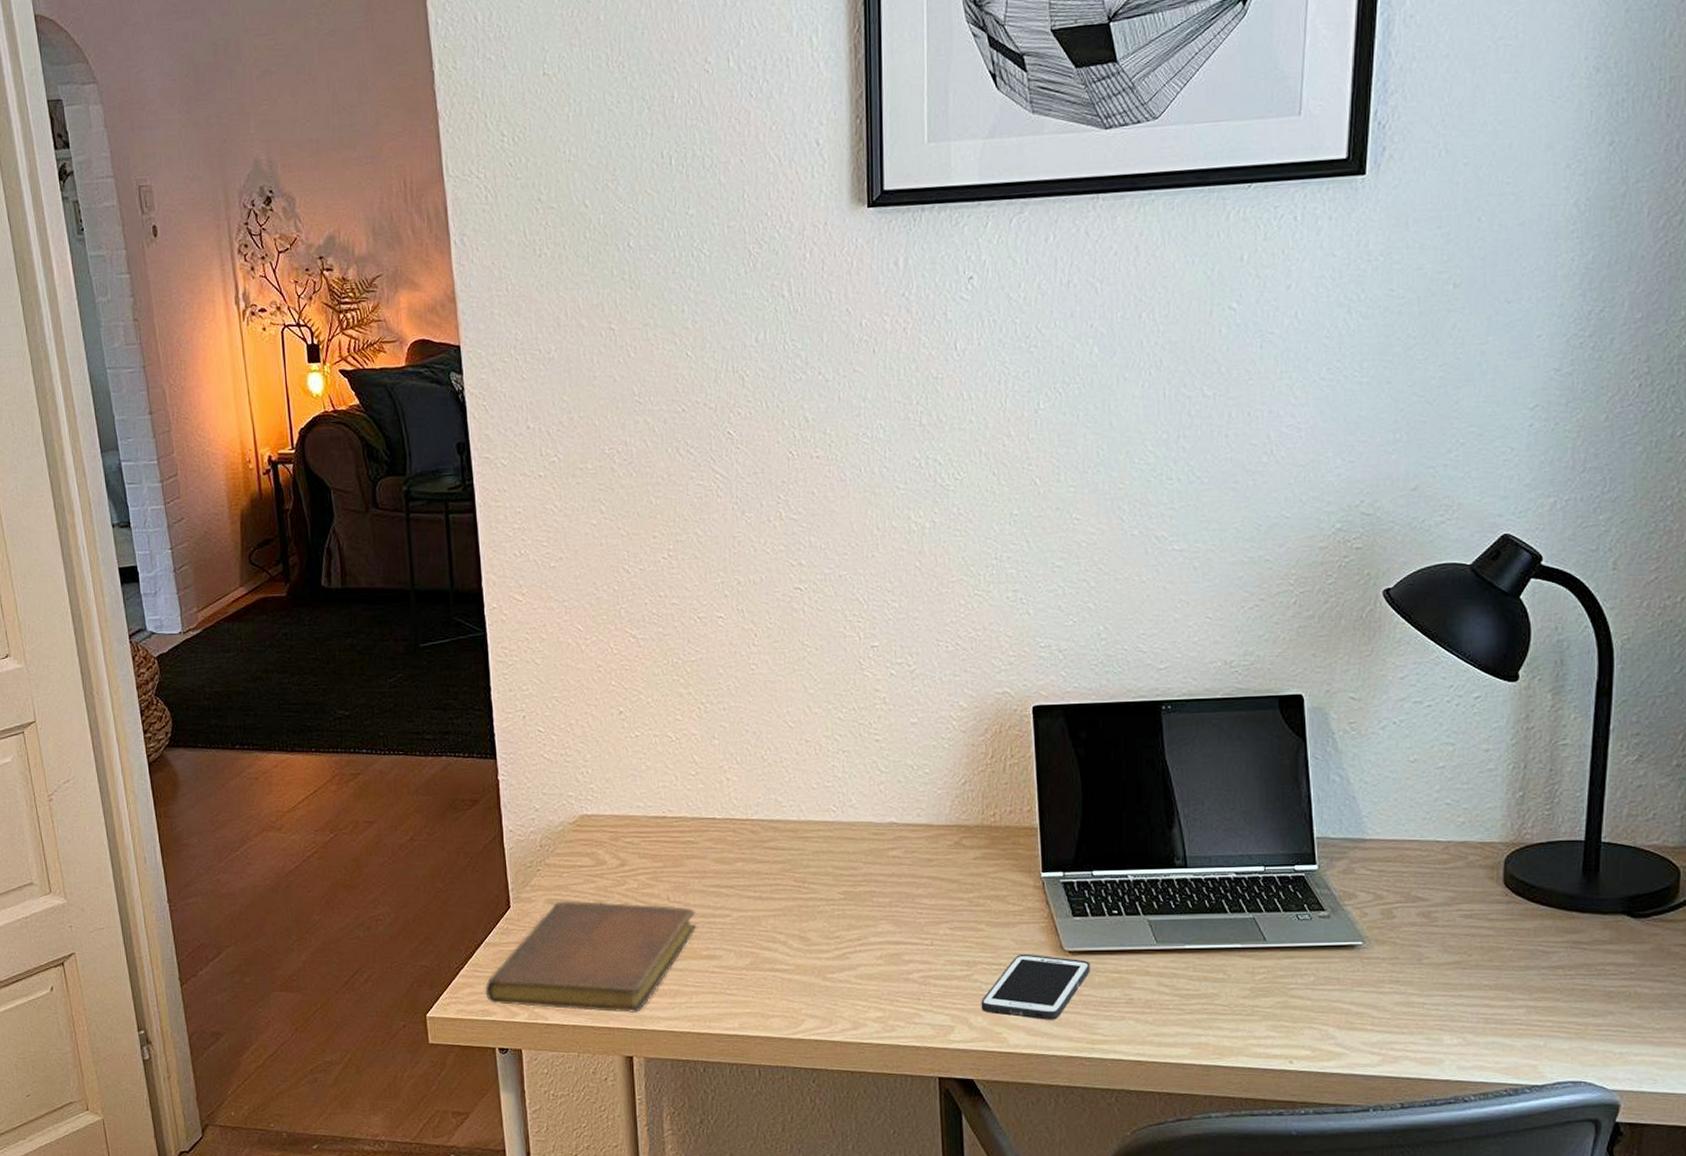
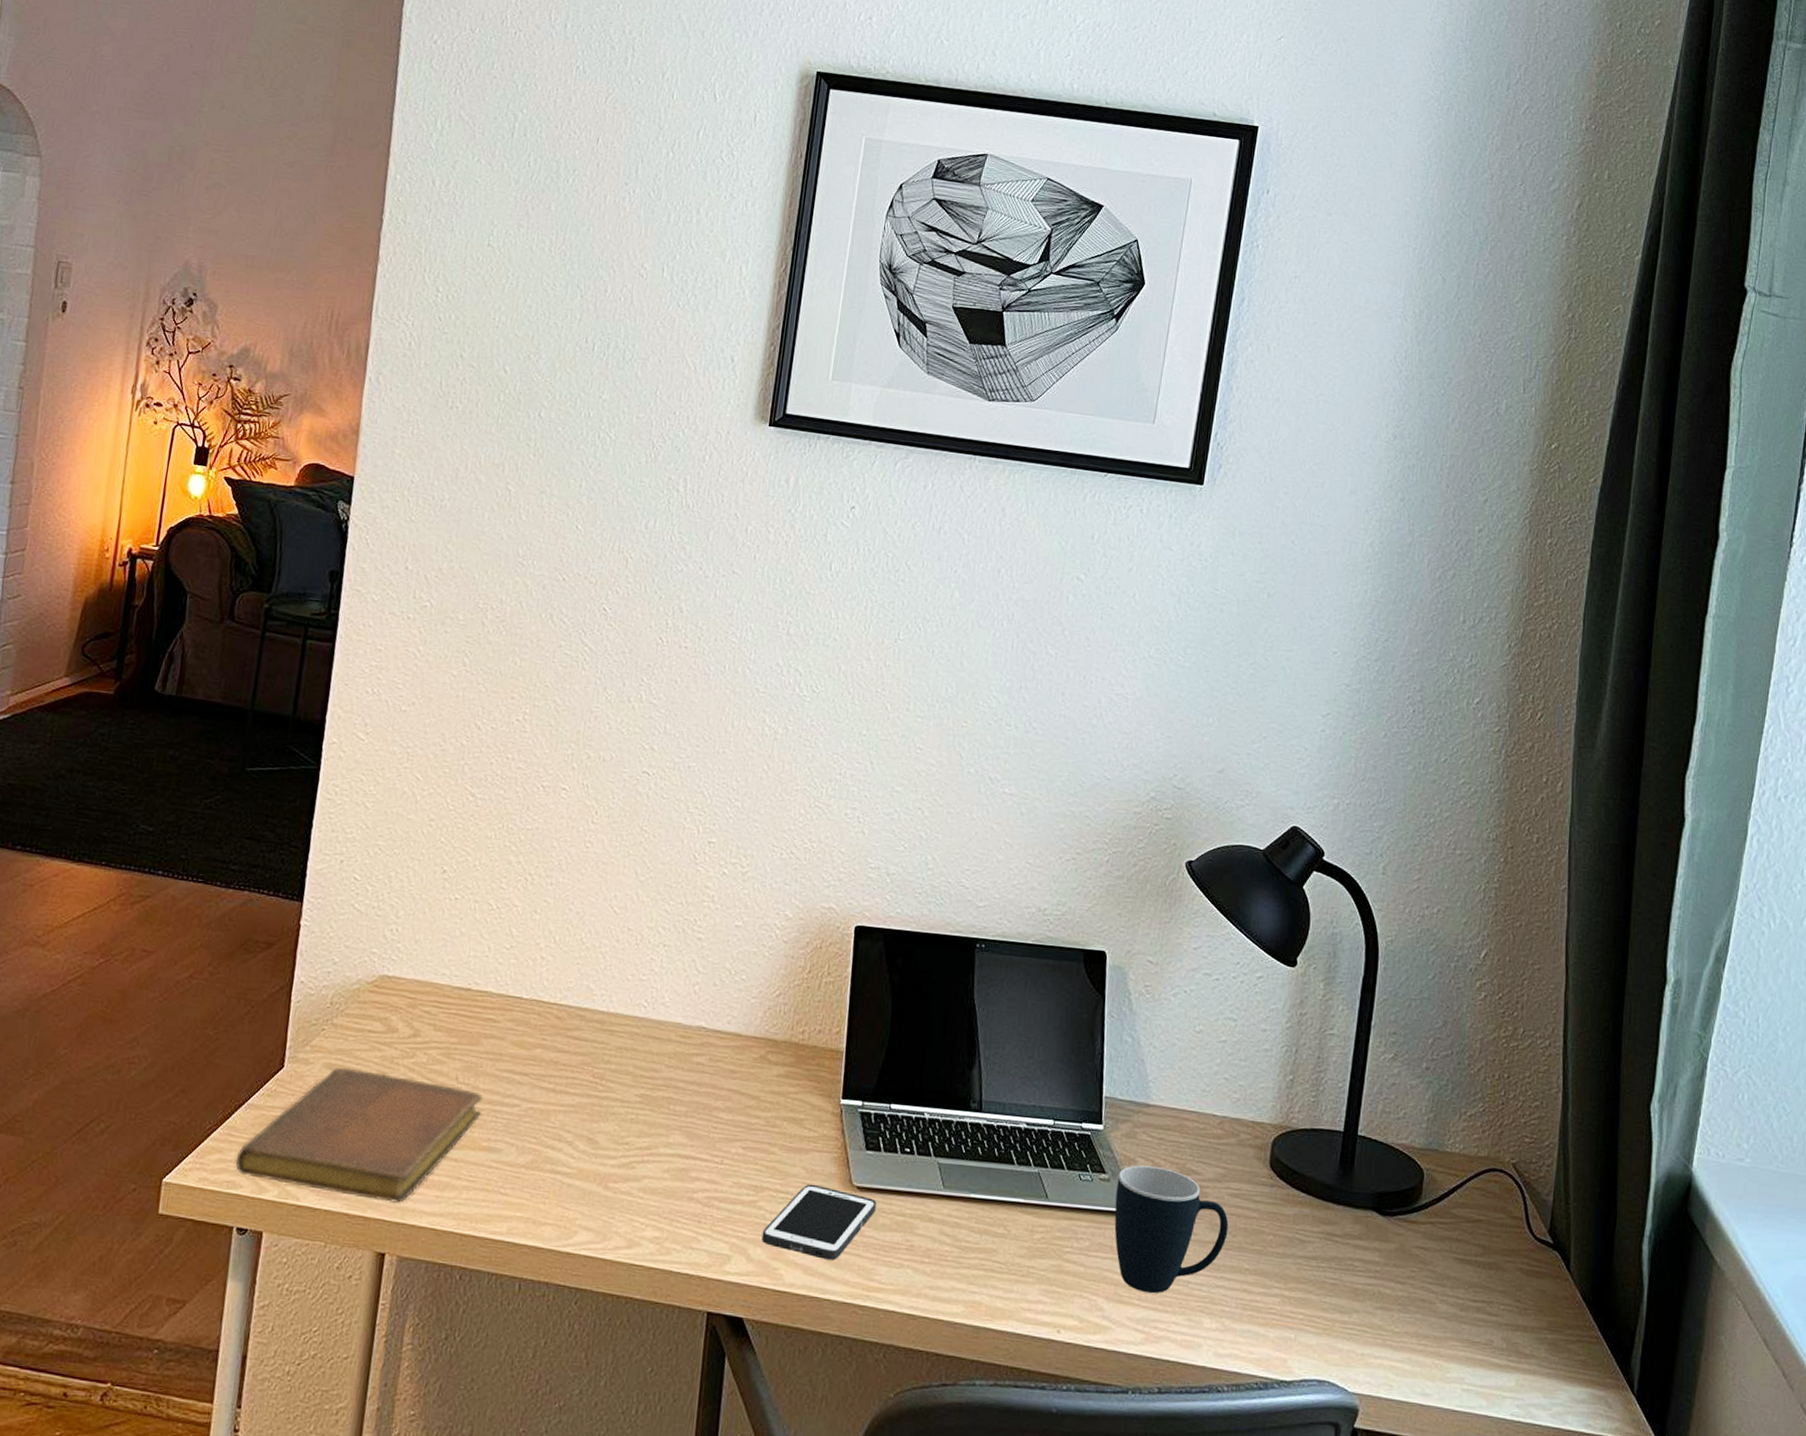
mug: none [1338,897,1463,1018] -> present [1114,1165,1229,1294]

